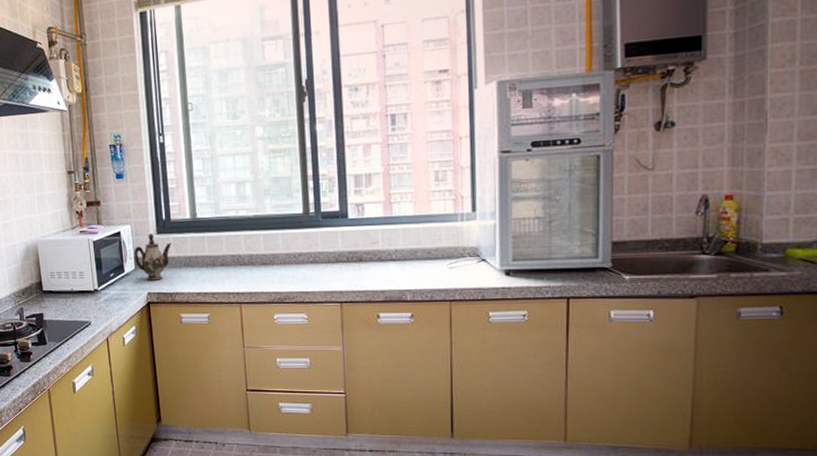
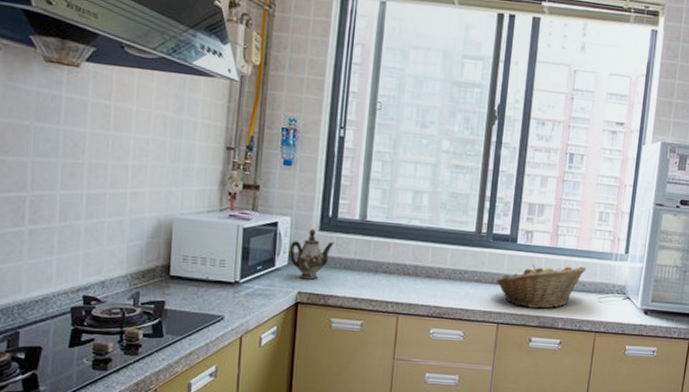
fruit basket: none [332,232,429,283] -> present [496,264,587,309]

